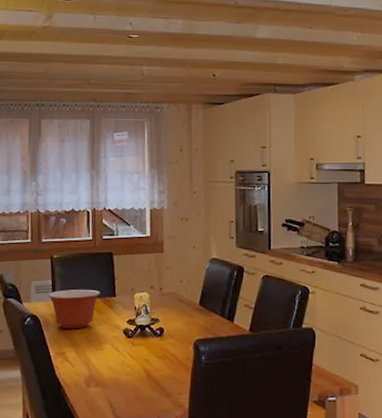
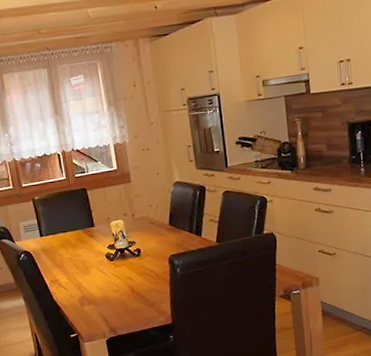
mixing bowl: present [48,289,100,329] -> none [35,223,81,260]

